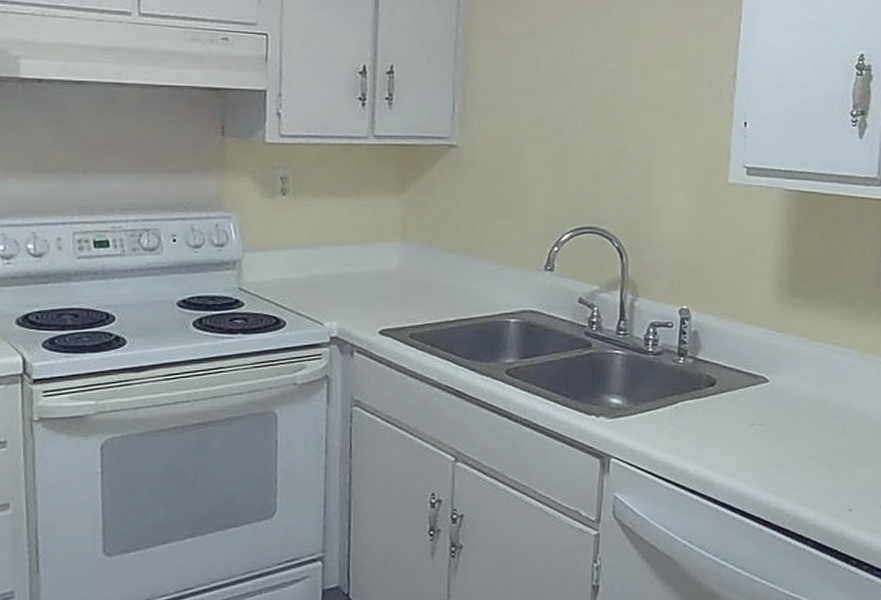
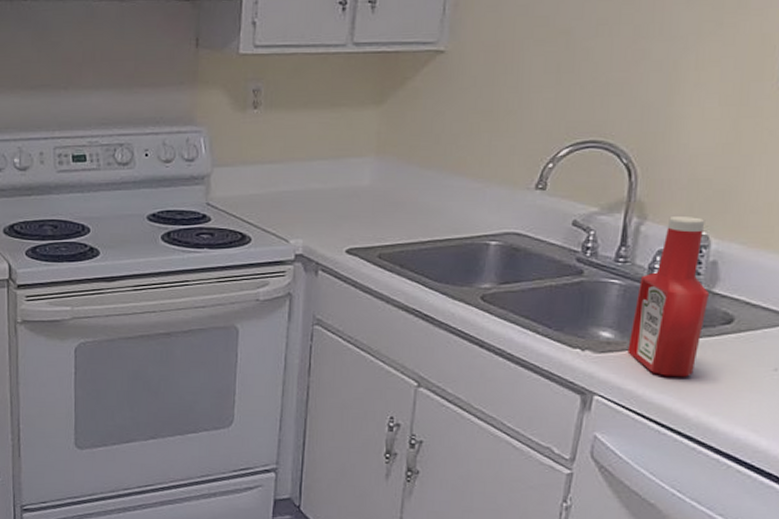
ketchup bottle: none [634,292,695,436] -> present [627,215,710,377]

